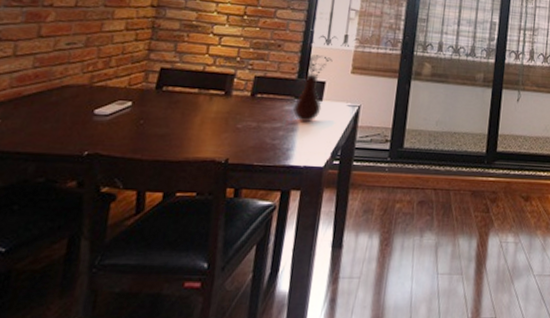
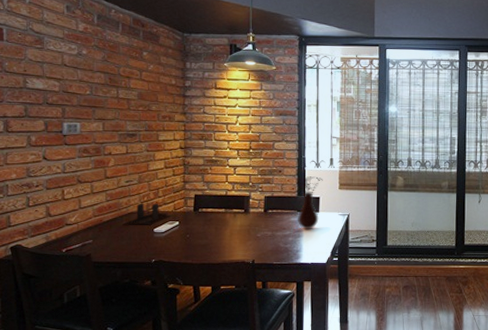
napkin holder: none [50,73,124,105] -> present [122,203,172,226]

